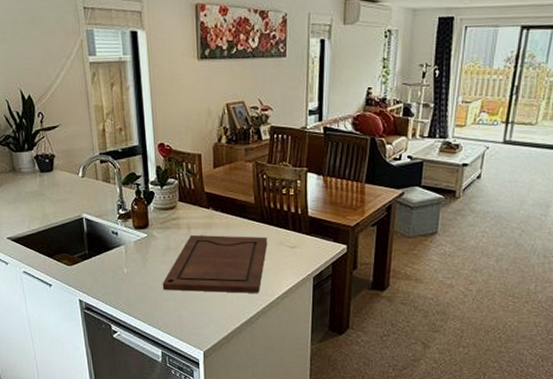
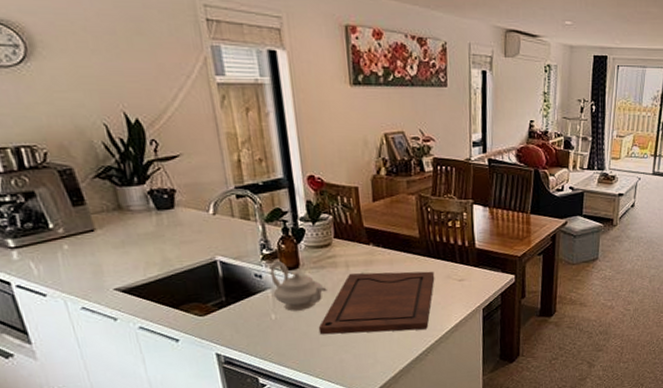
teapot: none [124,218,171,267] -> present [270,259,327,311]

